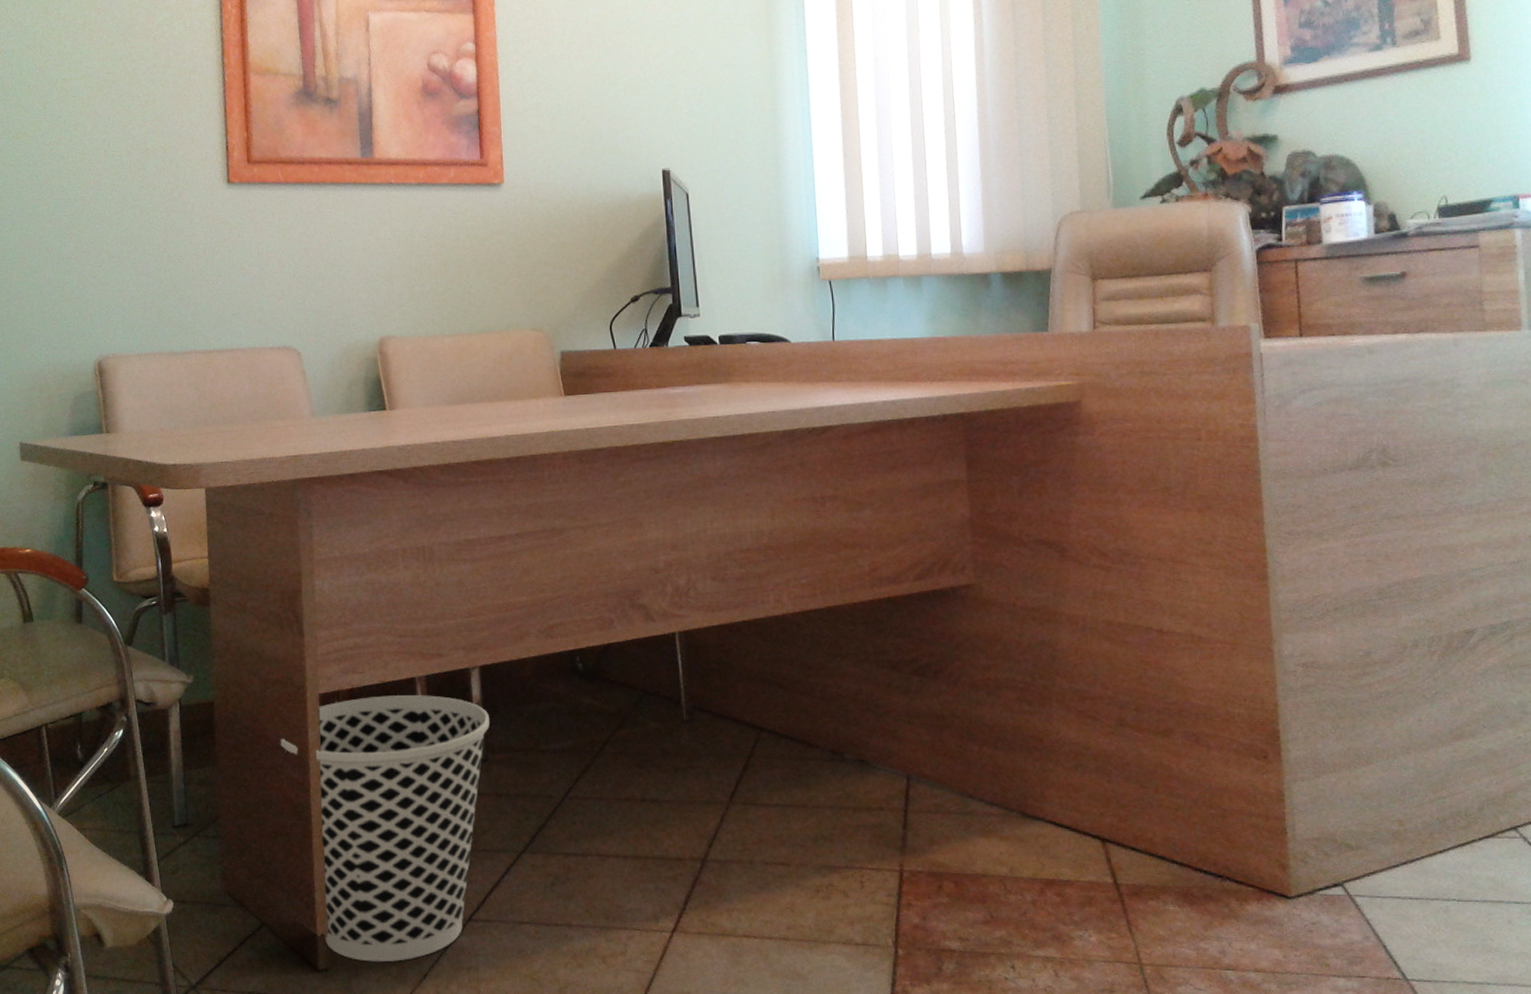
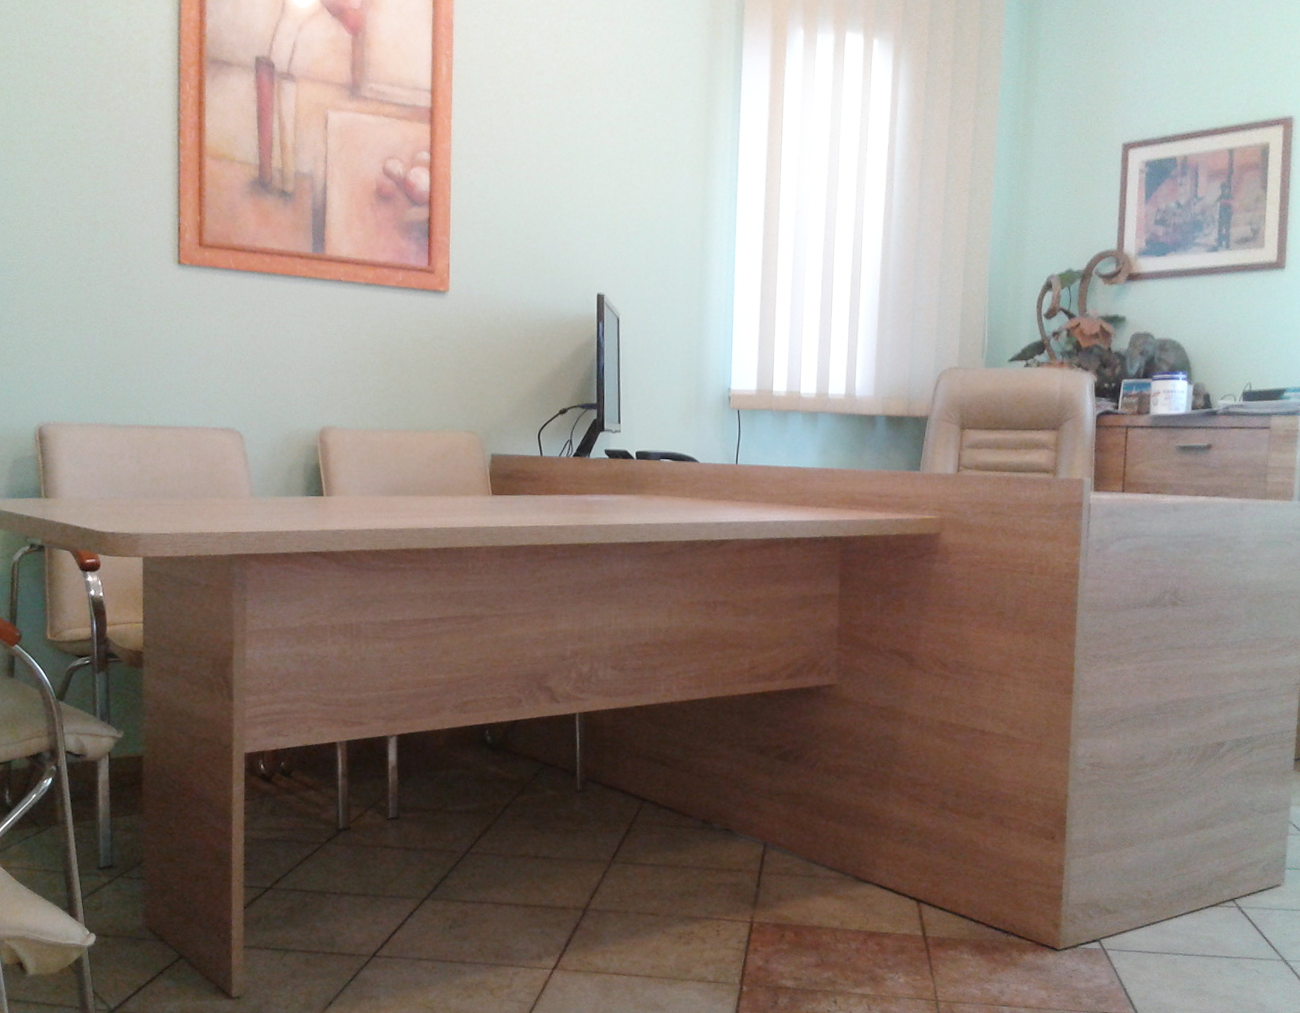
wastebasket: present [279,695,489,963] -> none [204,757,403,992]

